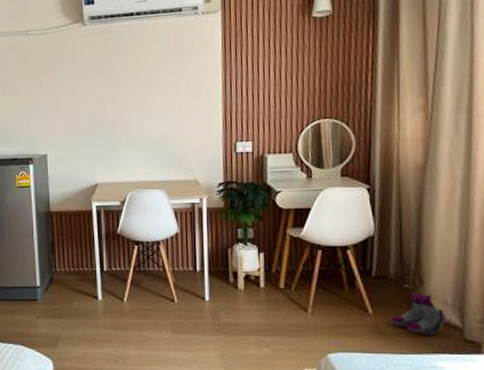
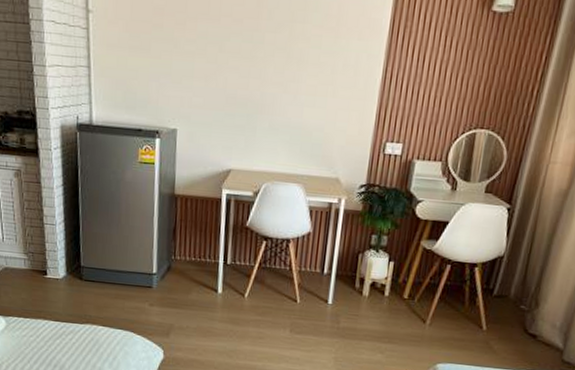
boots: present [391,293,446,336] -> none [501,315,552,355]

